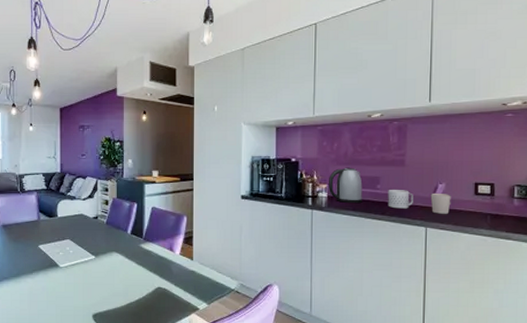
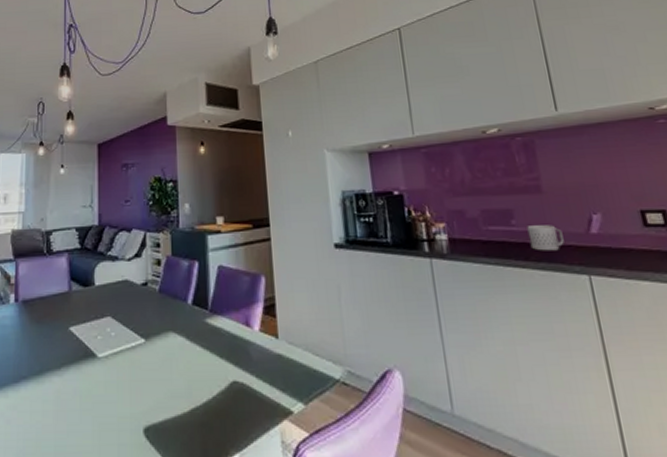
kettle: present [329,167,363,204] -> none [445,198,496,247]
cup: present [430,192,451,214] -> none [584,226,616,256]

